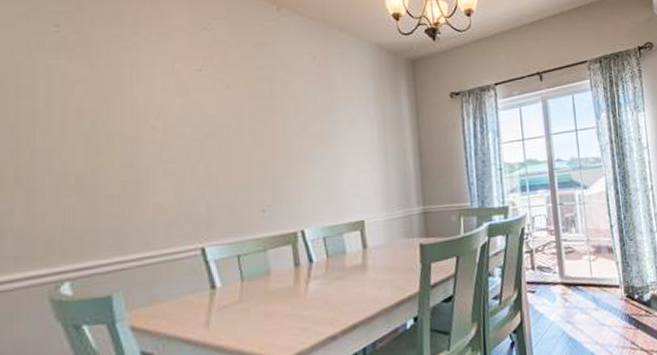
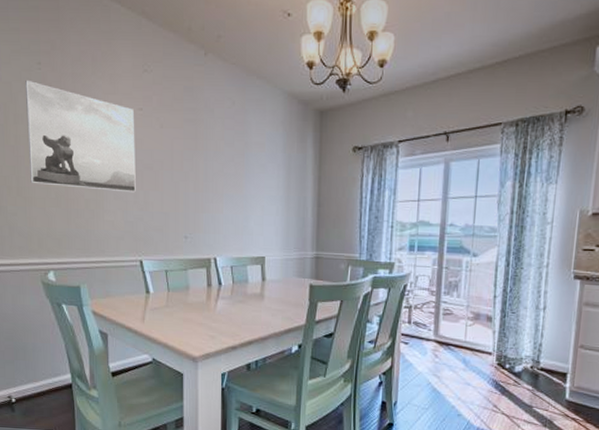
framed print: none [36,44,194,170] -> present [25,79,136,193]

